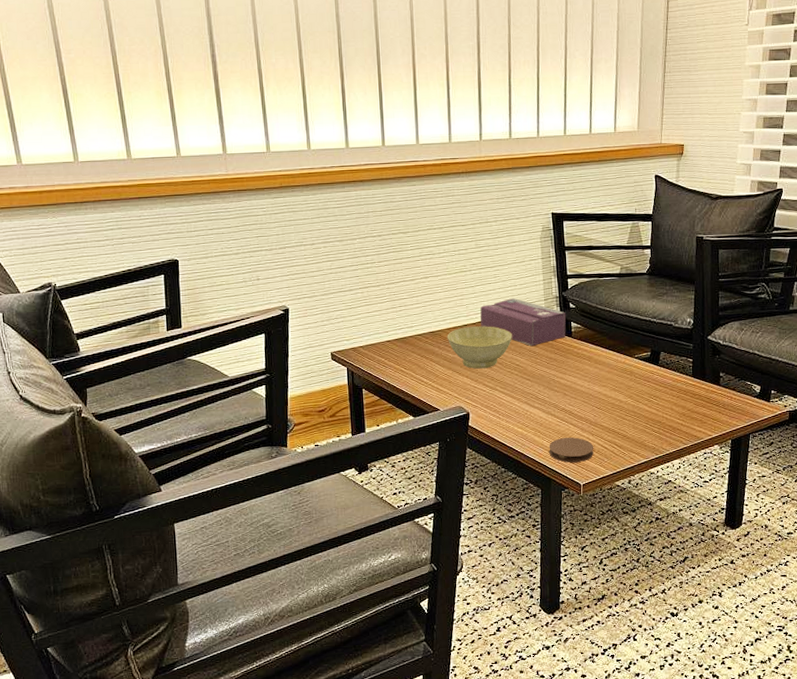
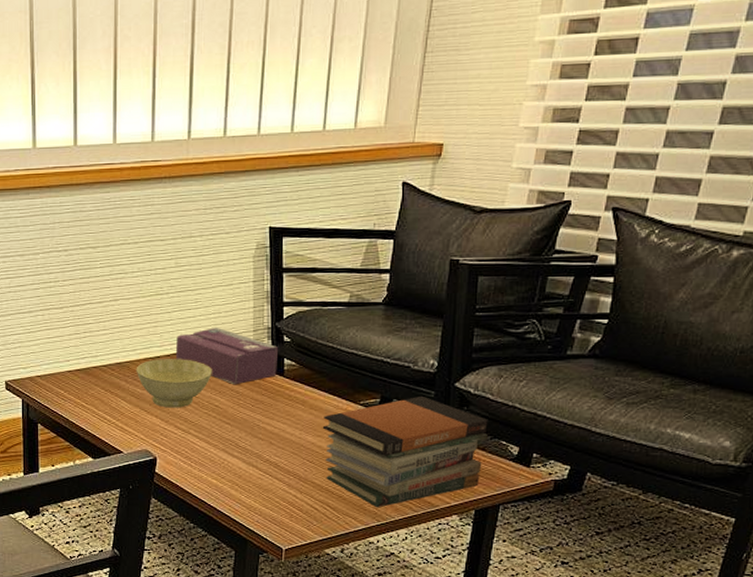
coaster: present [549,437,594,463] -> none [247,494,302,523]
book stack: none [606,348,737,444] -> present [322,395,489,508]

